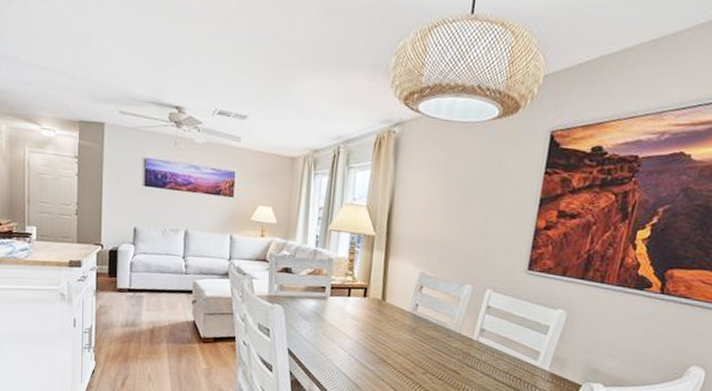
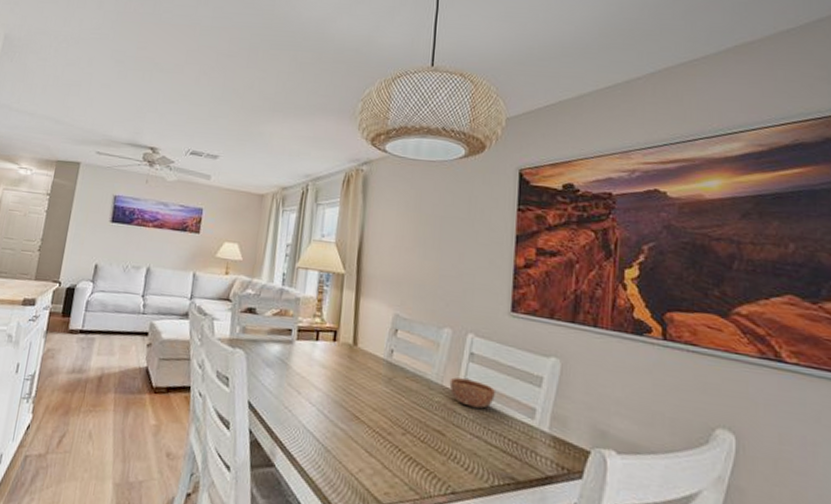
bowl: none [466,327,506,352] -> present [449,377,495,409]

